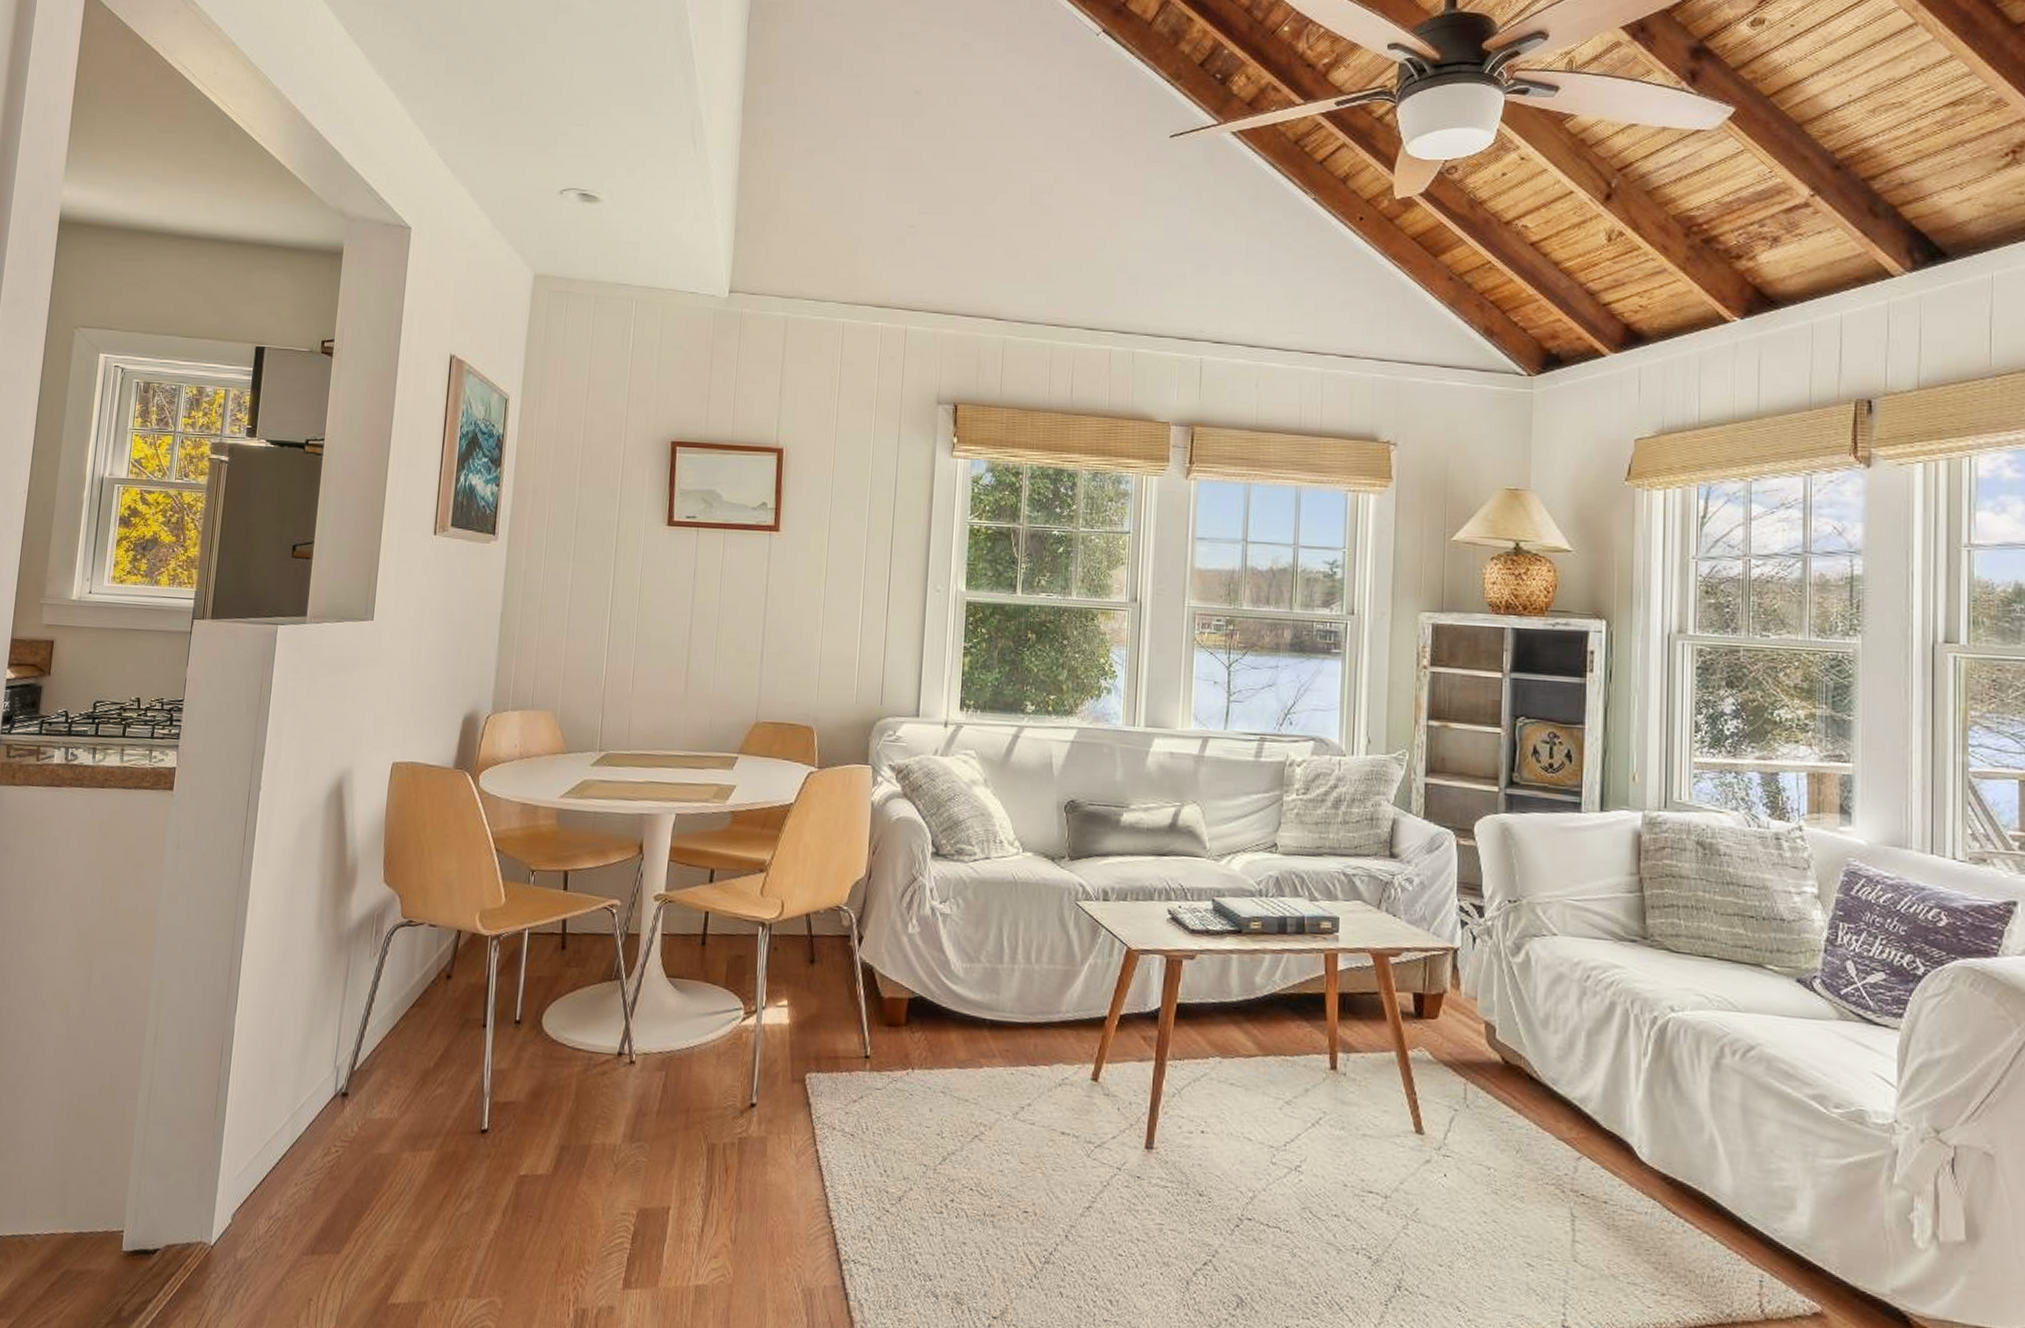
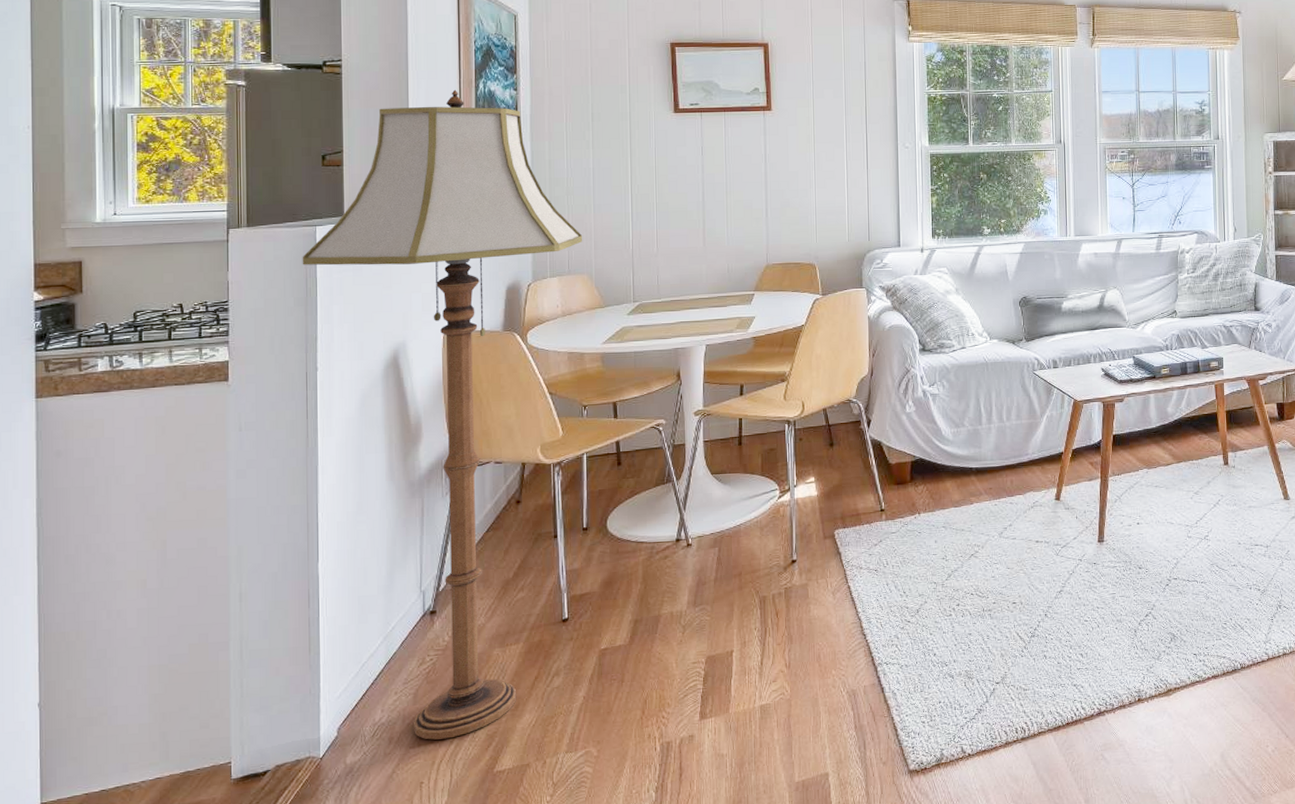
floor lamp: none [259,480,552,1252] -> present [302,89,583,740]

